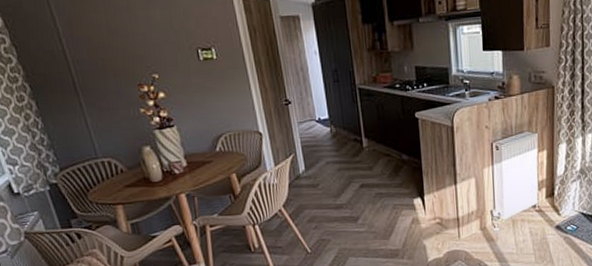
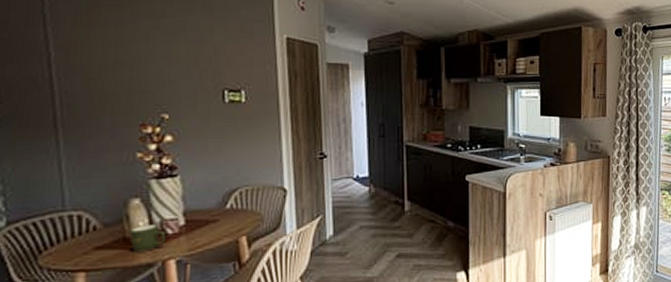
mug: none [147,166,176,189] -> present [130,225,166,253]

